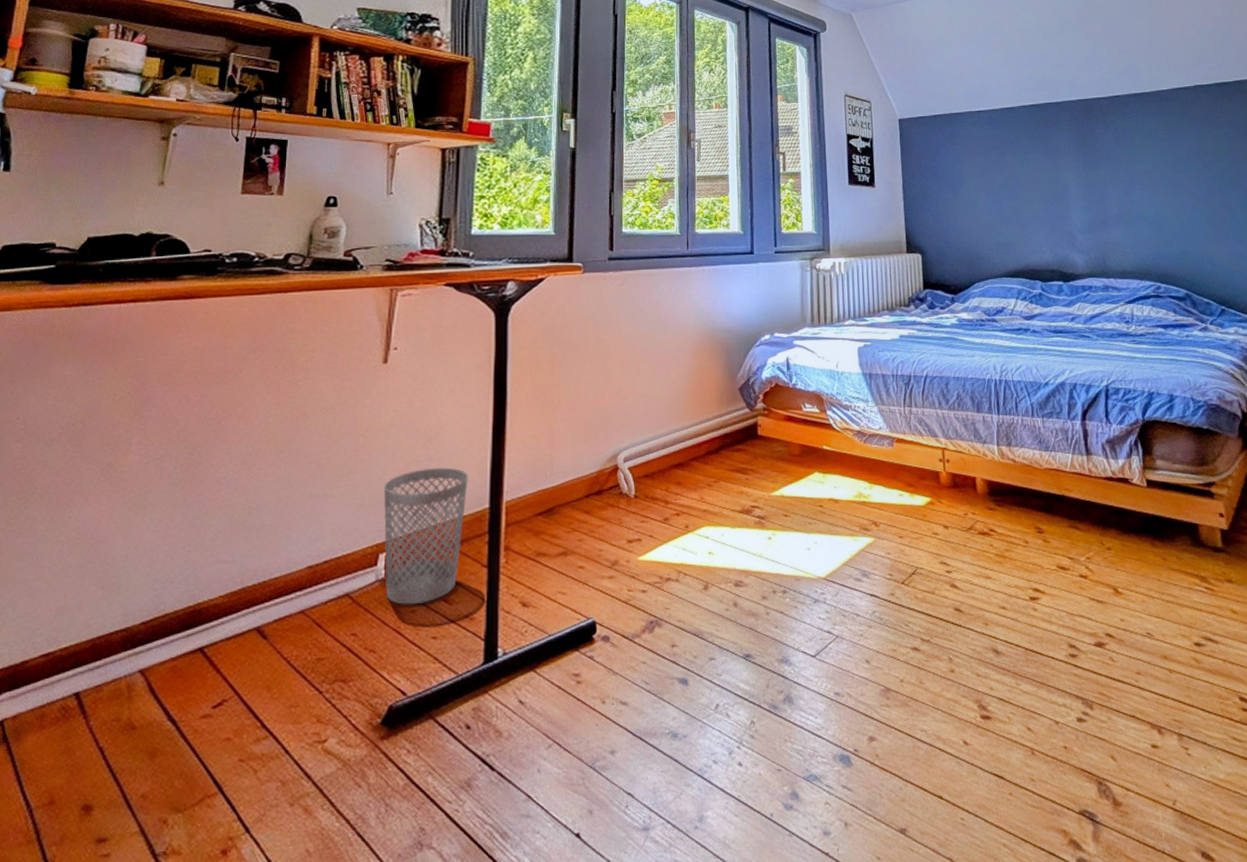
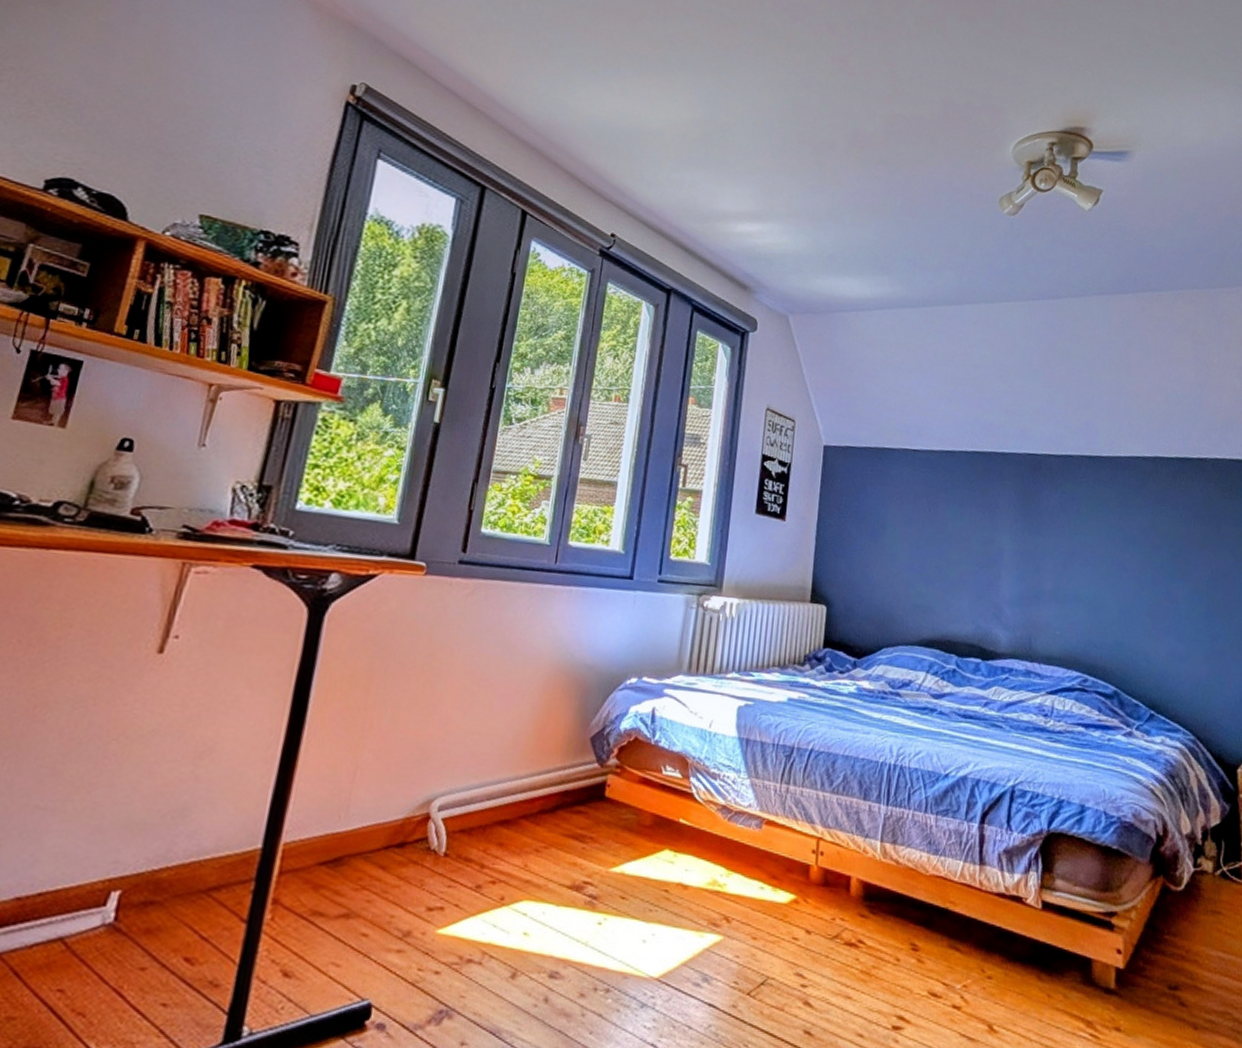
wastebasket: present [383,467,468,605] -> none [112,790,242,961]

